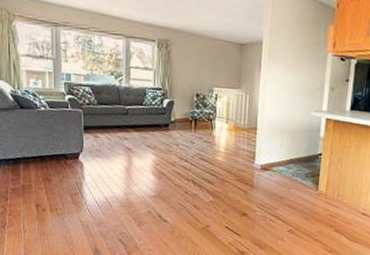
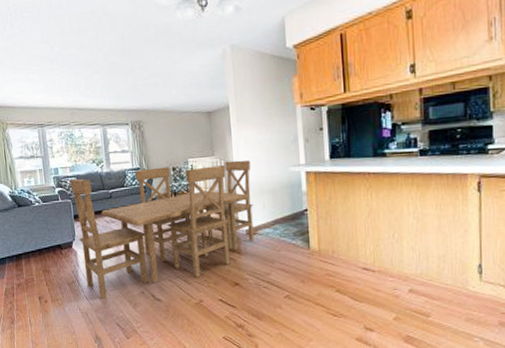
dining set: none [83,88,276,214] -> present [70,160,254,300]

